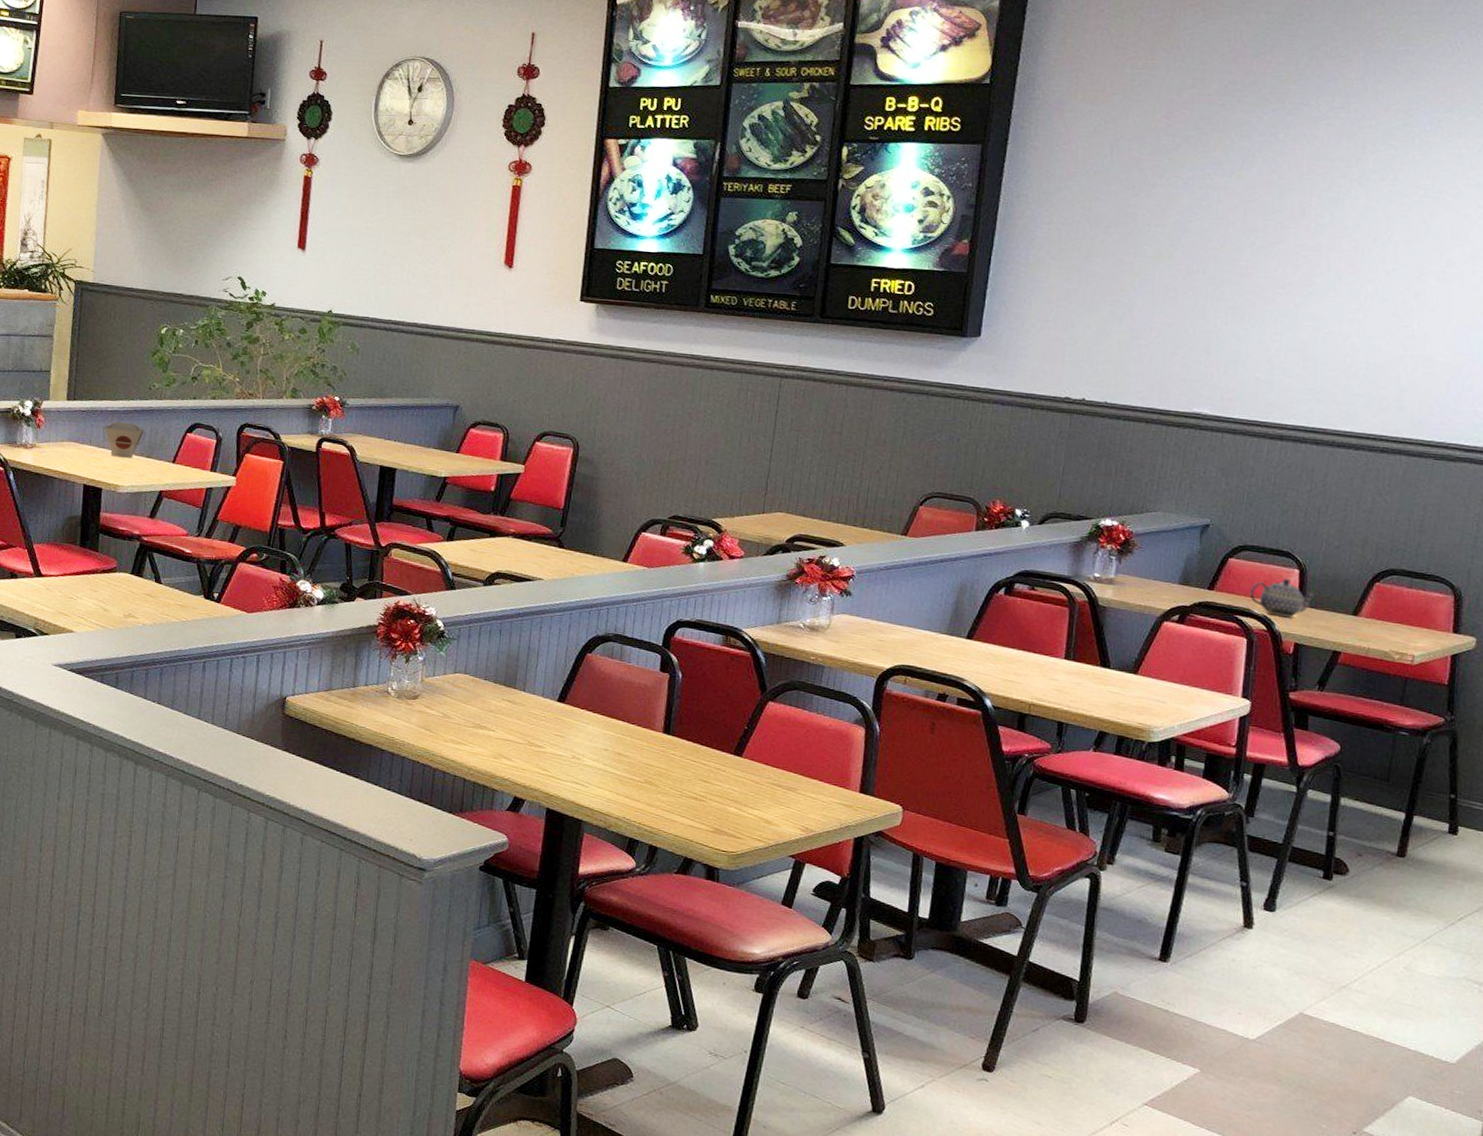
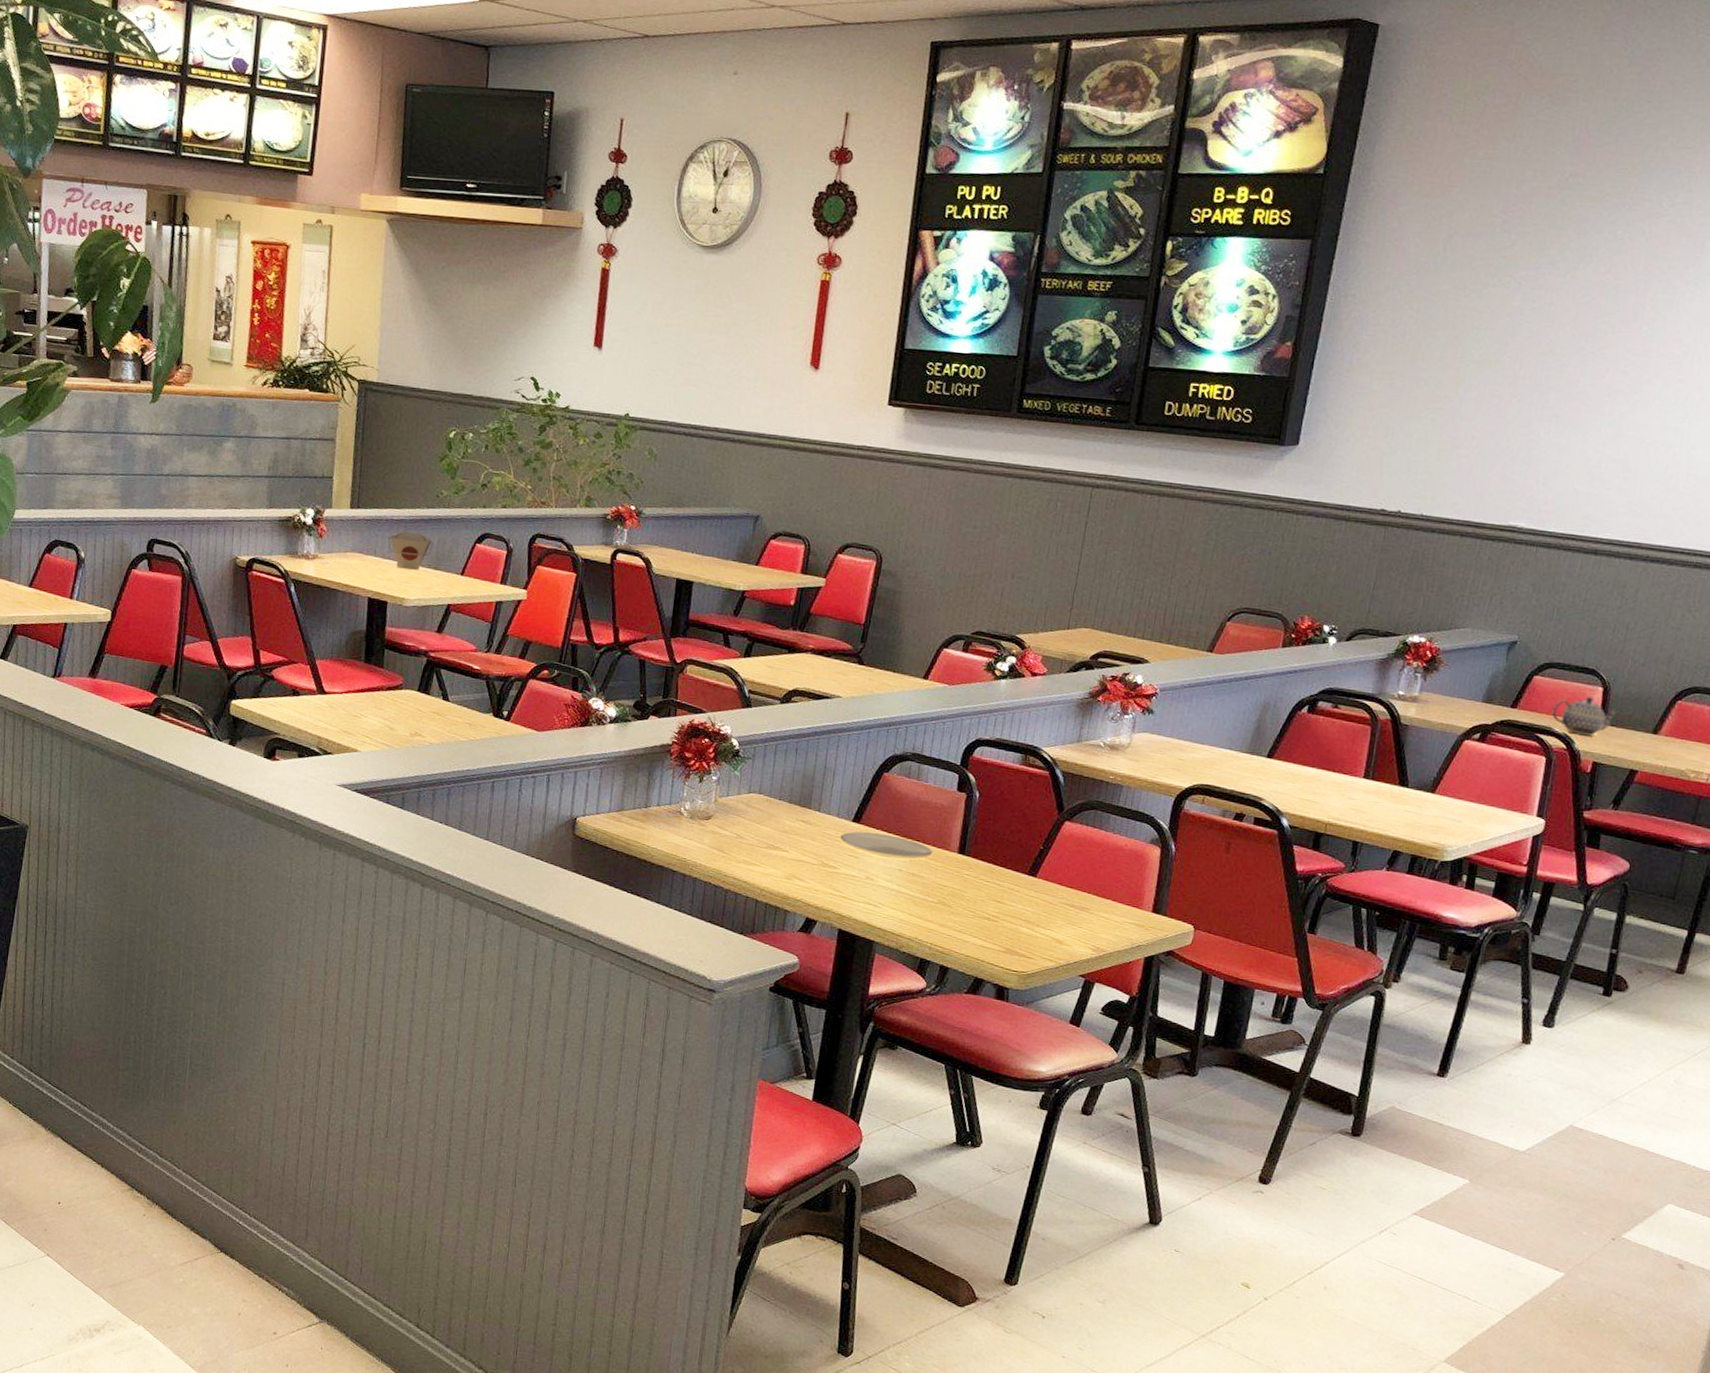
plate: none [546,711,638,739] -> present [840,831,933,860]

